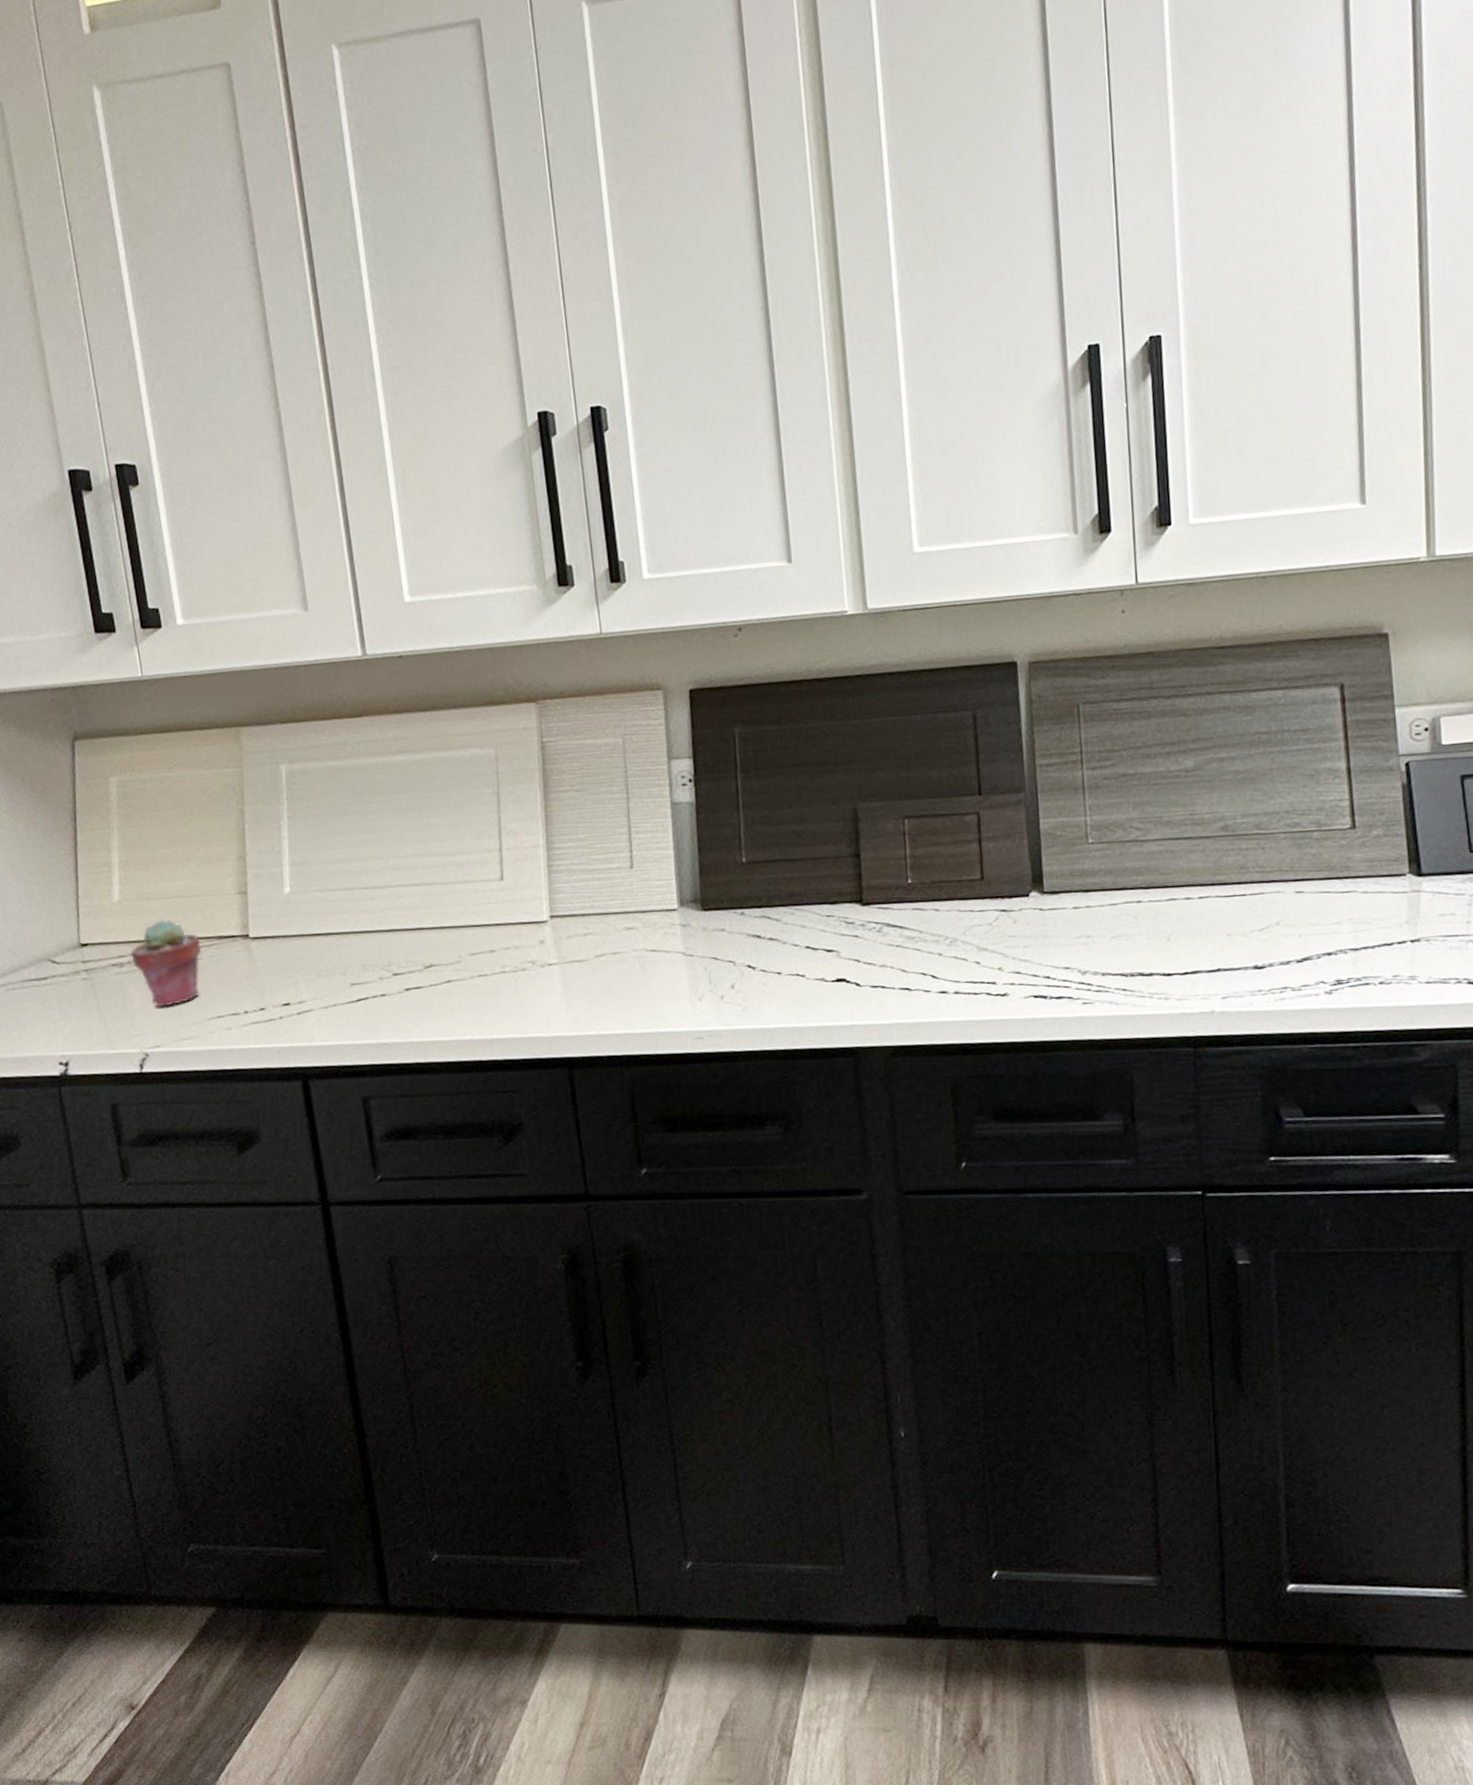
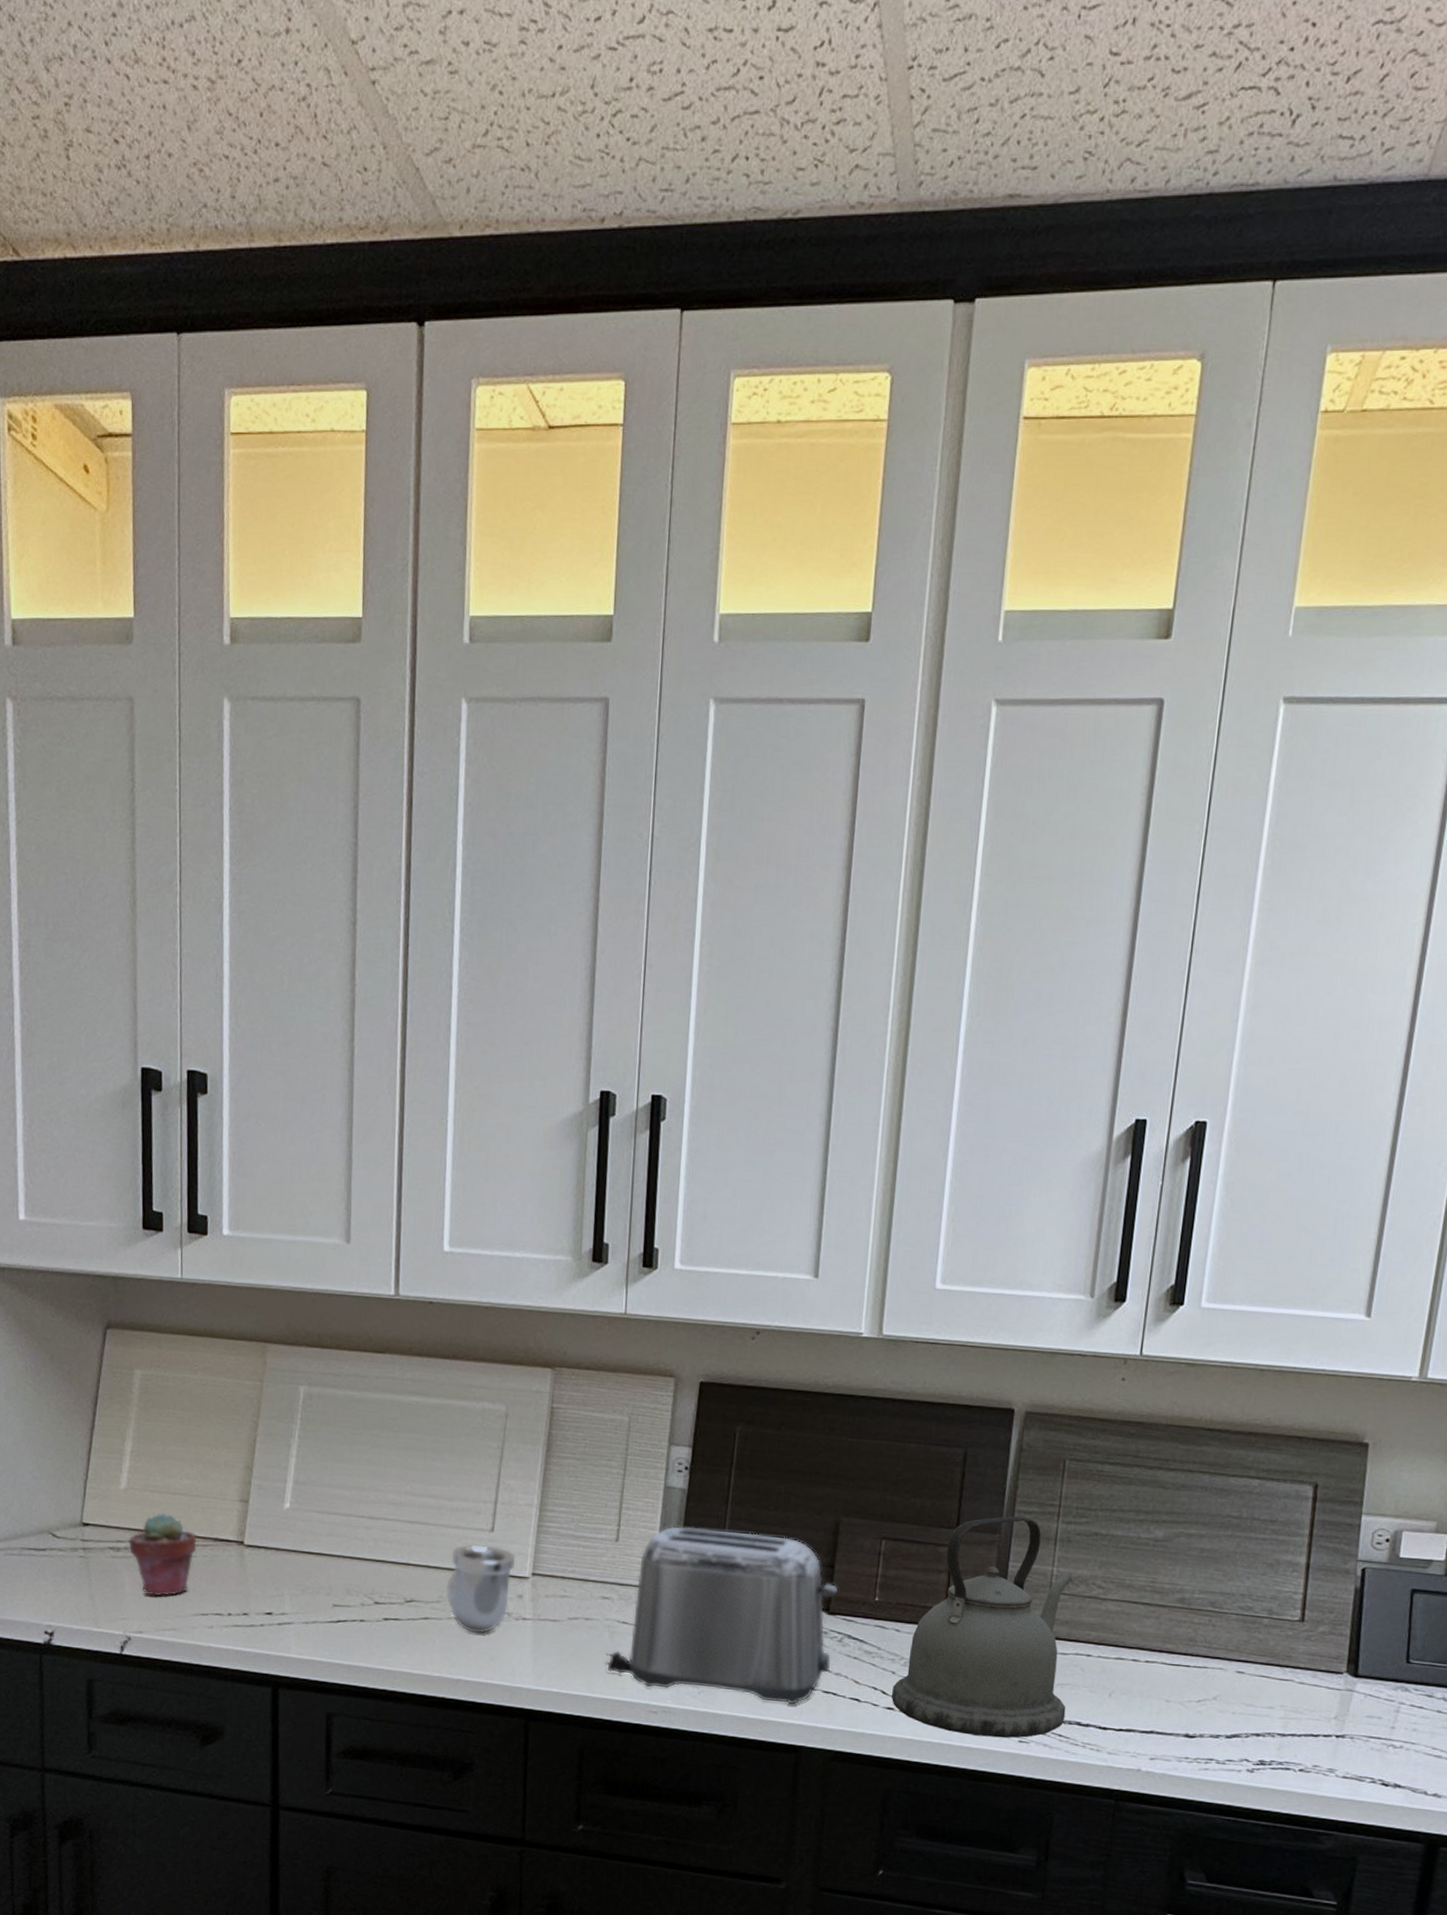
pipe fitting: none [463,894,531,988] -> present [445,1544,516,1634]
toaster: none [640,833,875,1014] -> present [605,1526,838,1705]
kettle: none [942,770,1126,1006] -> present [891,1516,1073,1738]

